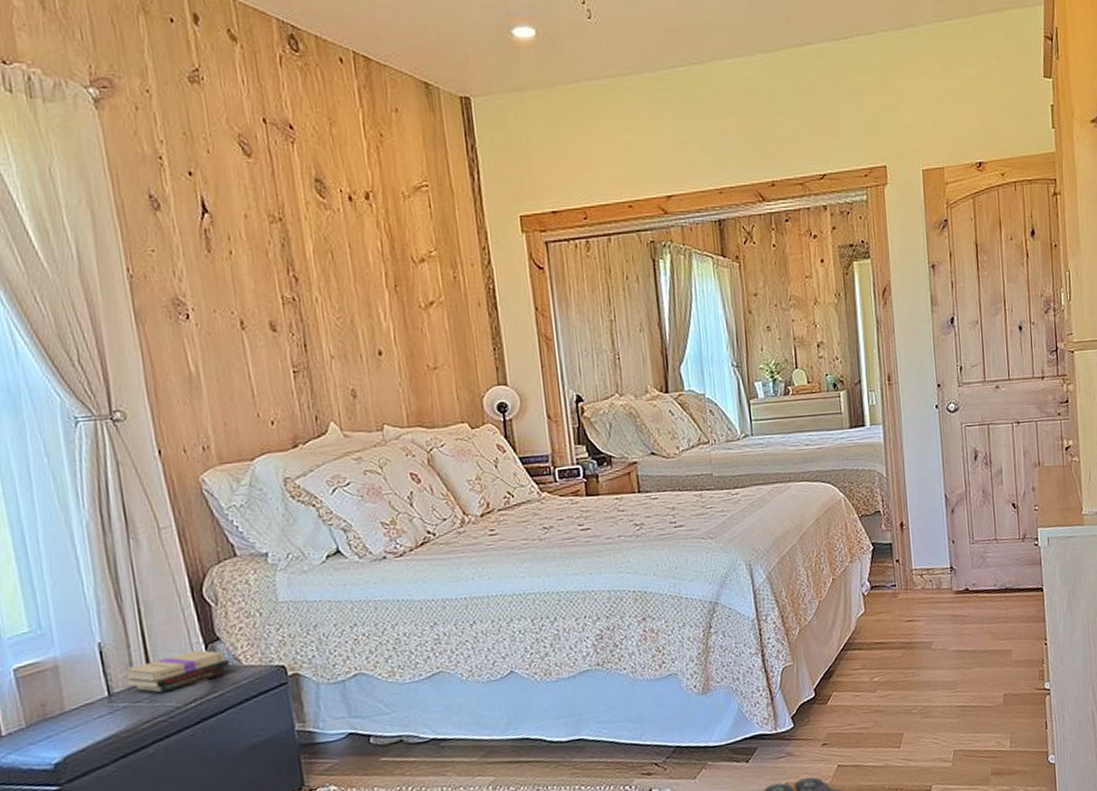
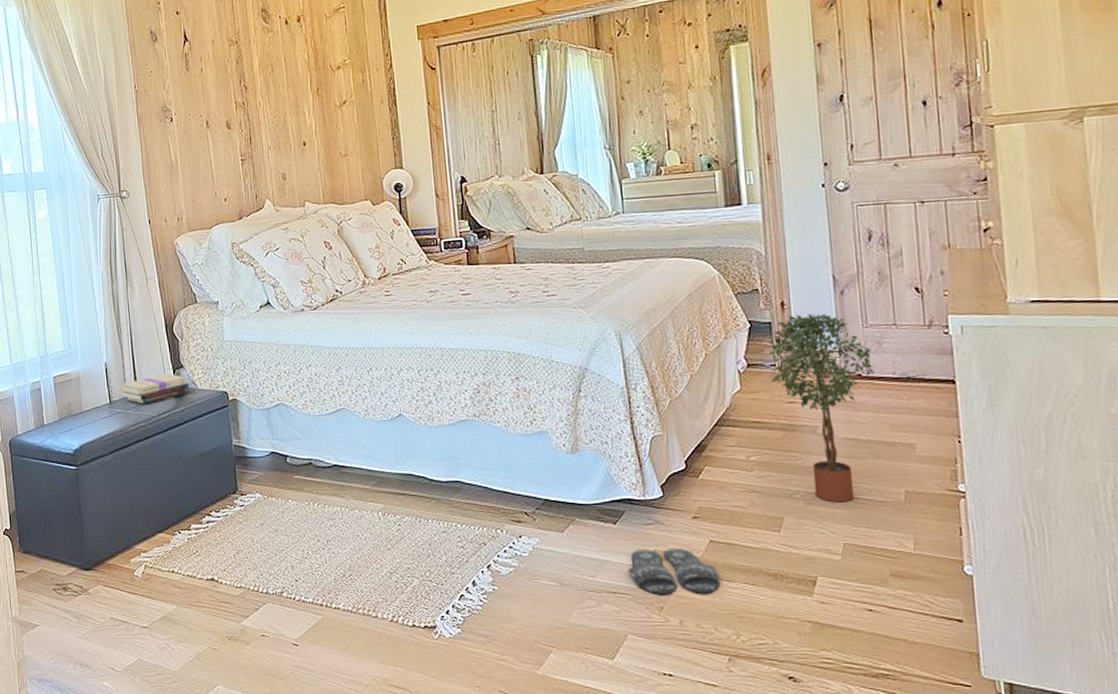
potted tree: none [889,532,979,713] -> present [768,313,874,503]

